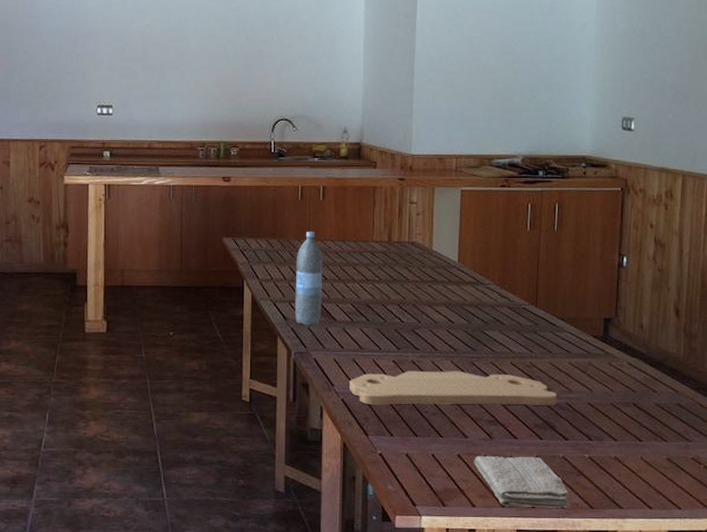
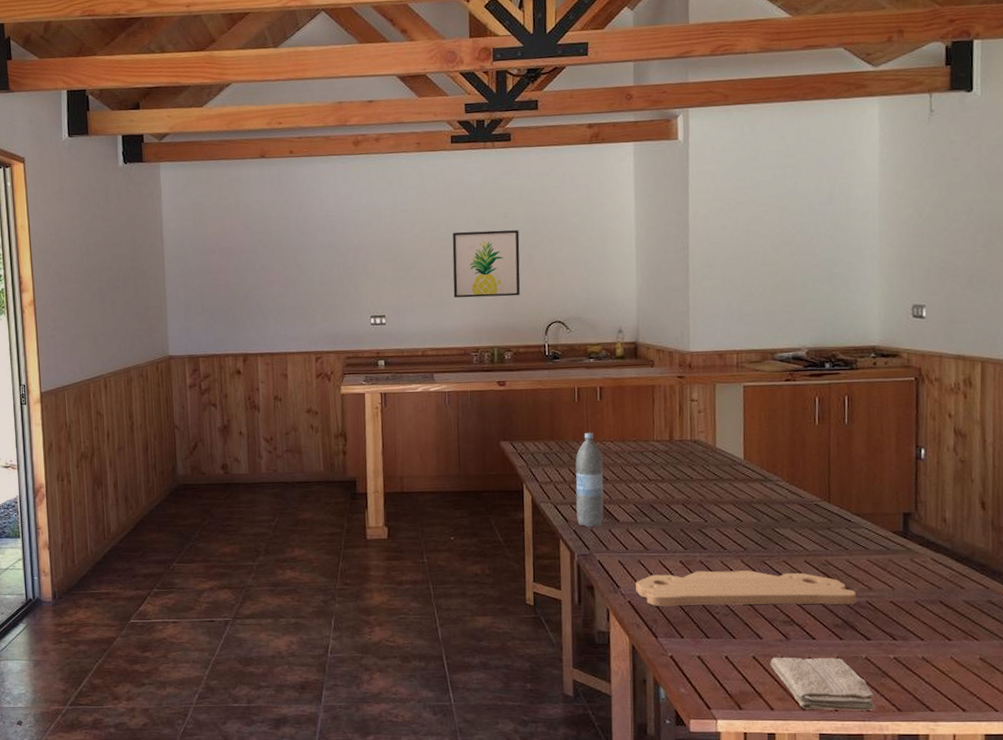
wall art: none [182,24,250,92] -> present [452,230,521,298]

